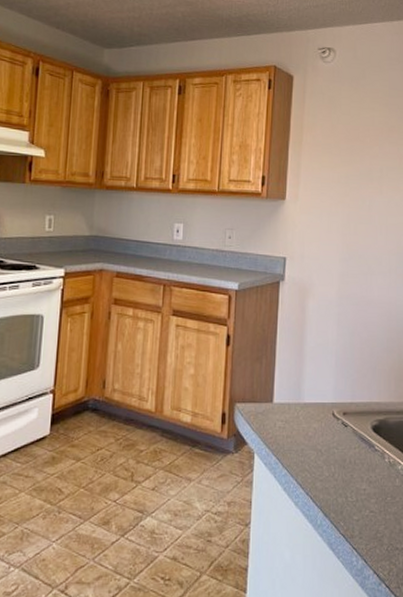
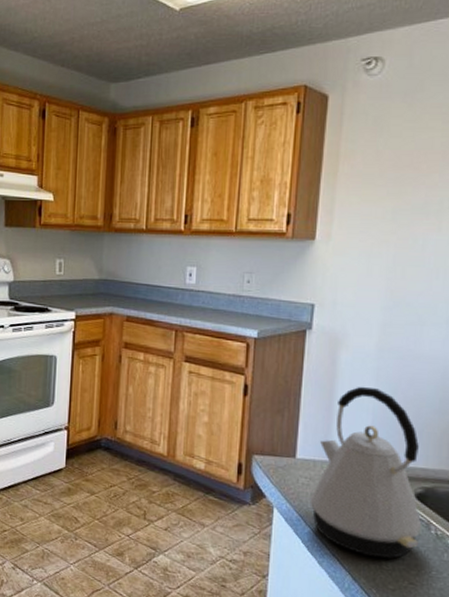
kettle: none [286,331,378,490] -> present [310,386,422,559]

